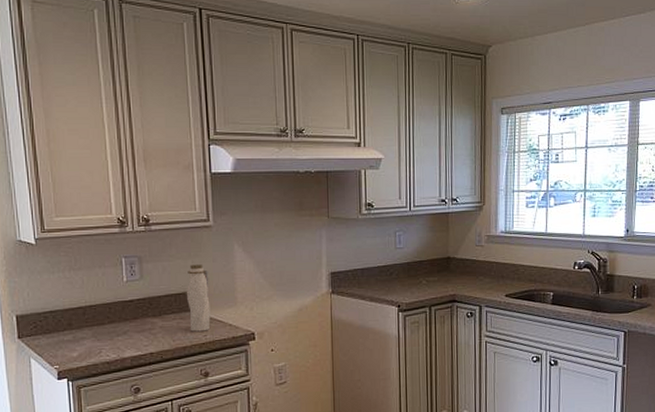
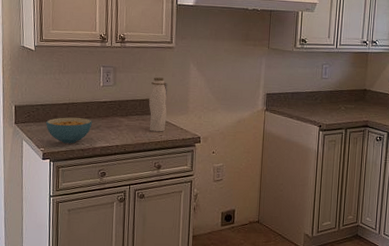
cereal bowl: none [58,323,117,357] -> present [46,117,92,144]

